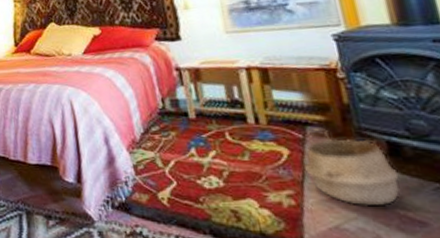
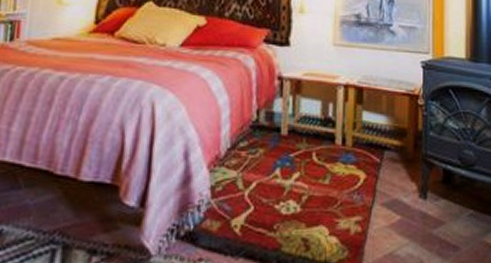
woven basket: present [303,128,401,207] -> none [374,153,447,232]

